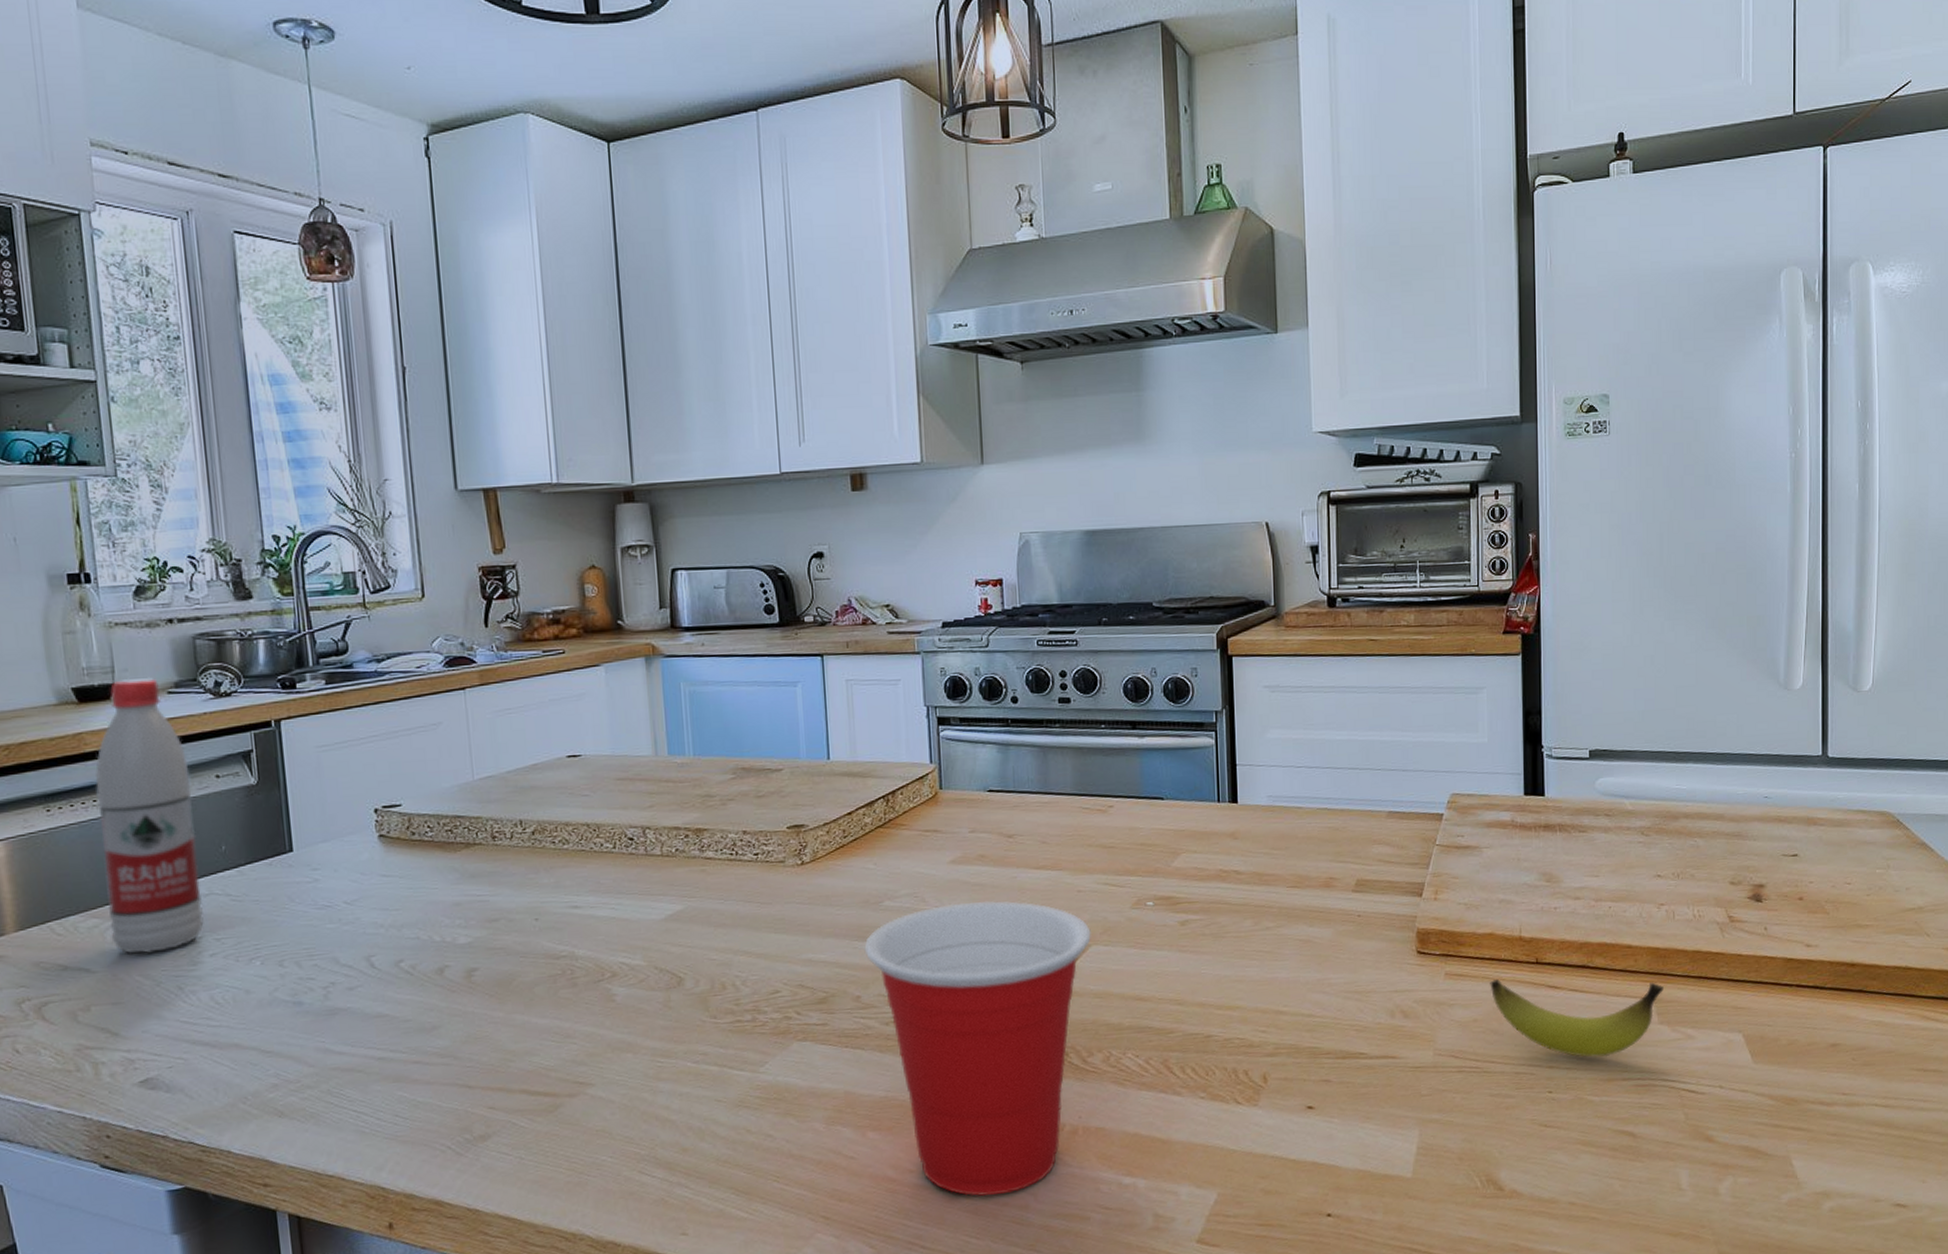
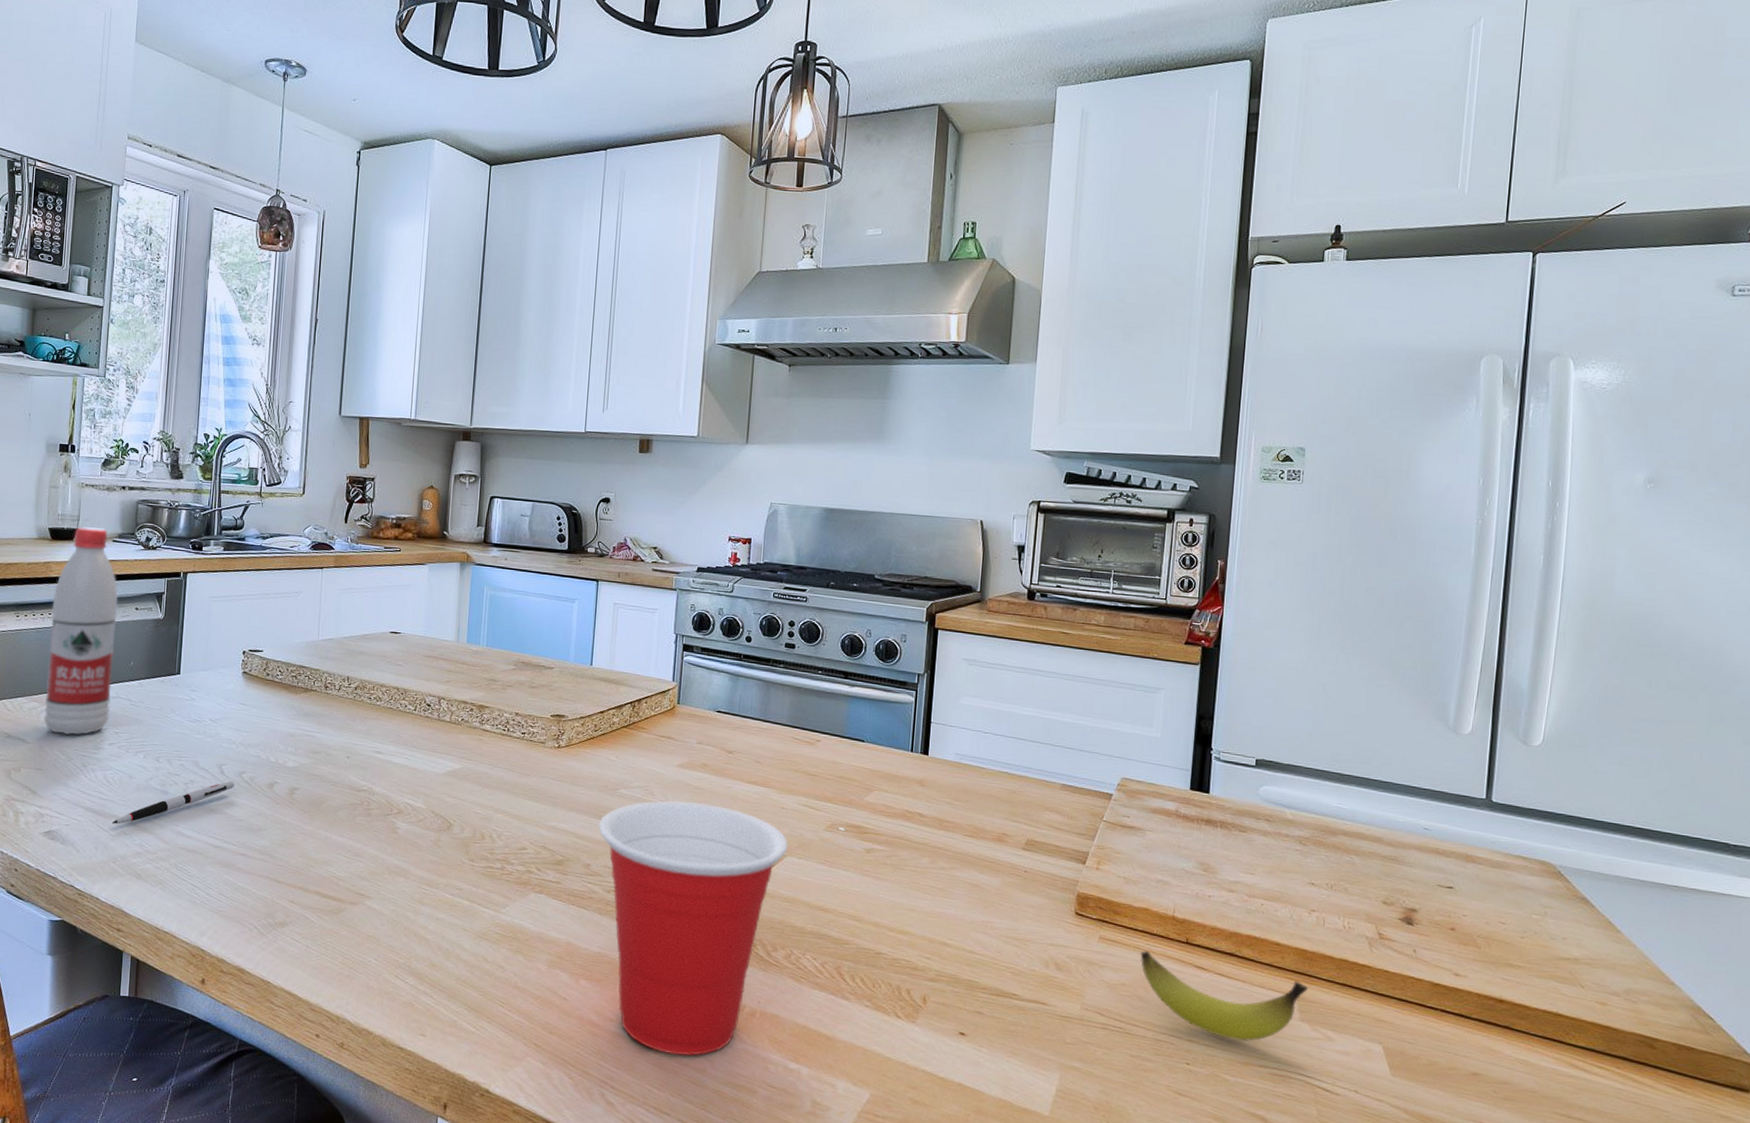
pen: none [232,973,392,1055] -> present [112,780,235,824]

